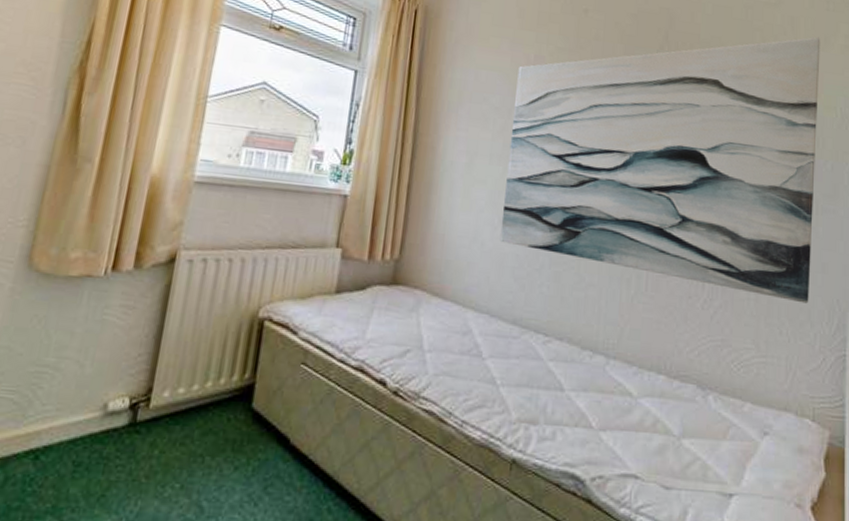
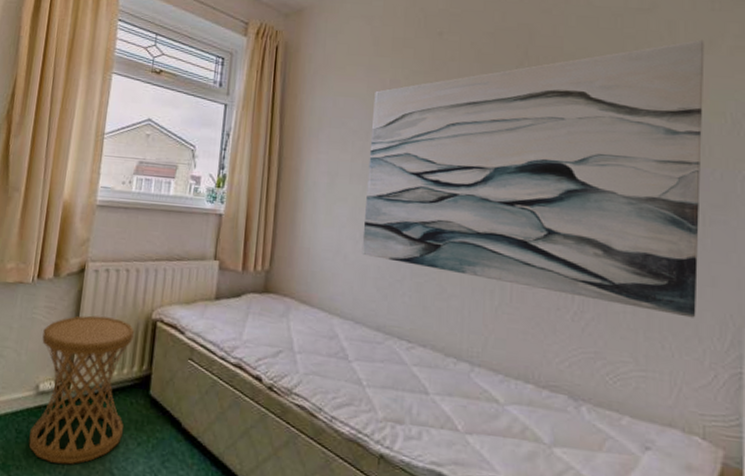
side table: none [90,315,237,501] -> present [29,315,135,465]

